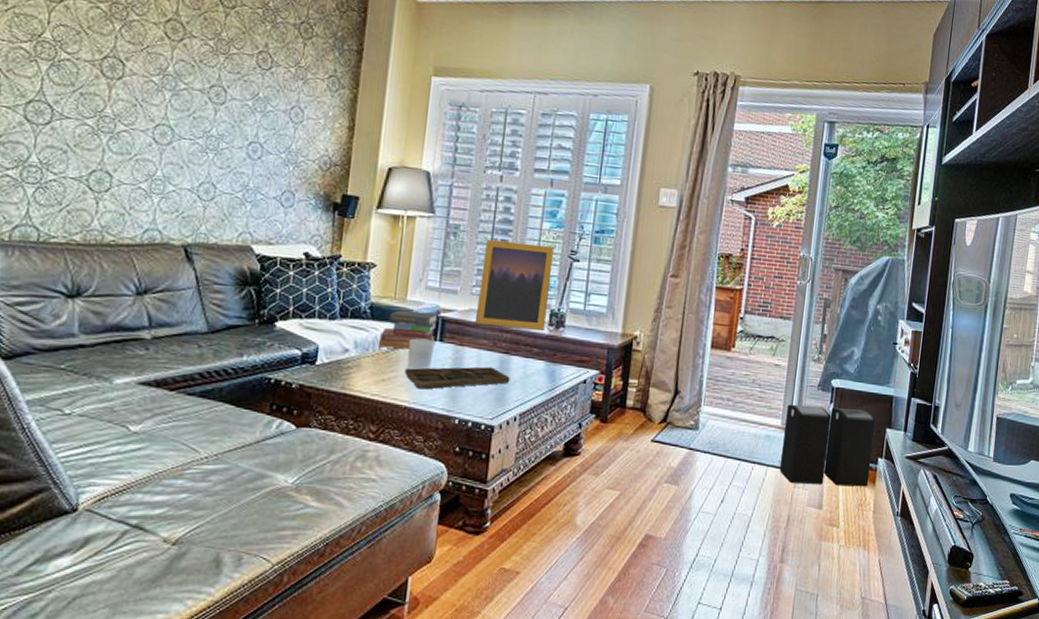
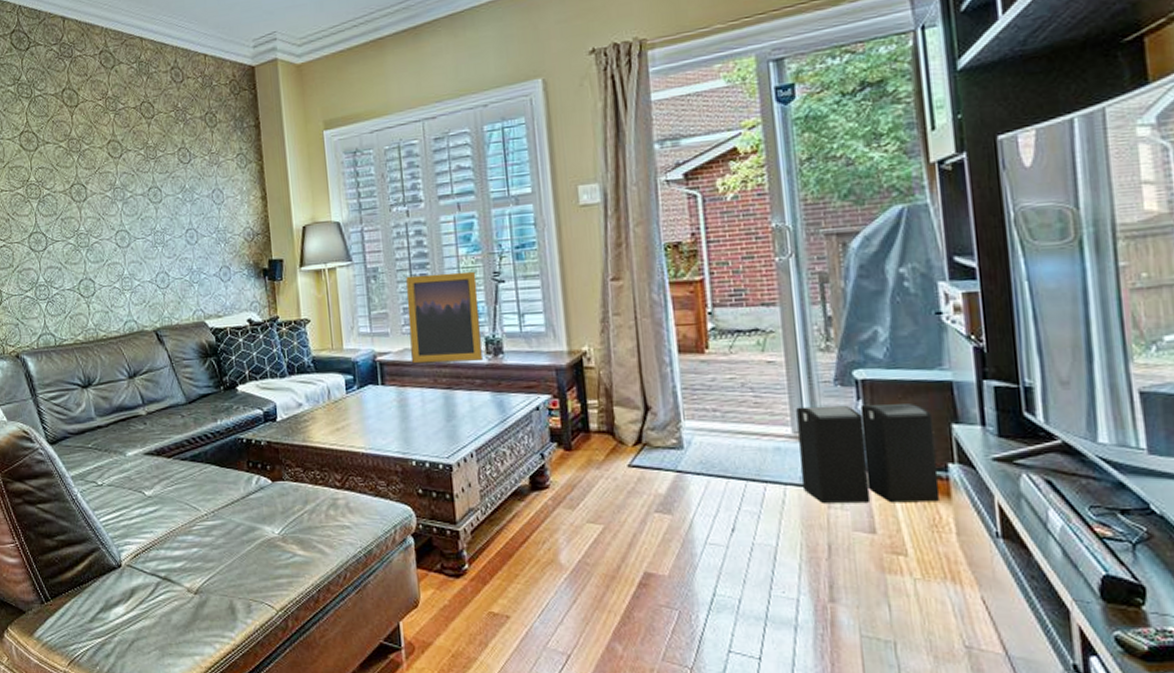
books: present [377,310,438,350] -> none [326,358,377,398]
decorative tray: present [405,366,510,390] -> none [355,405,458,435]
candle holder: present [407,338,435,370] -> none [353,384,379,416]

